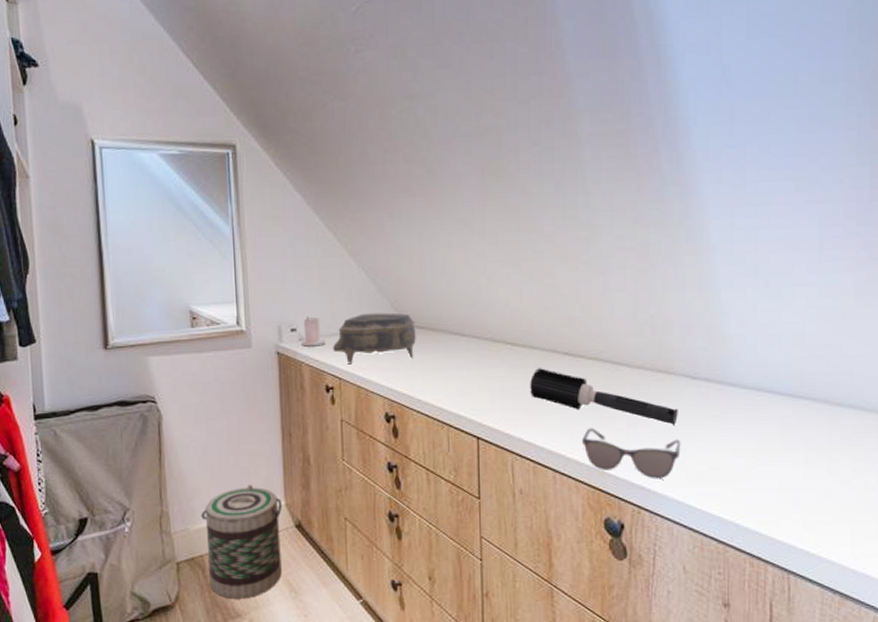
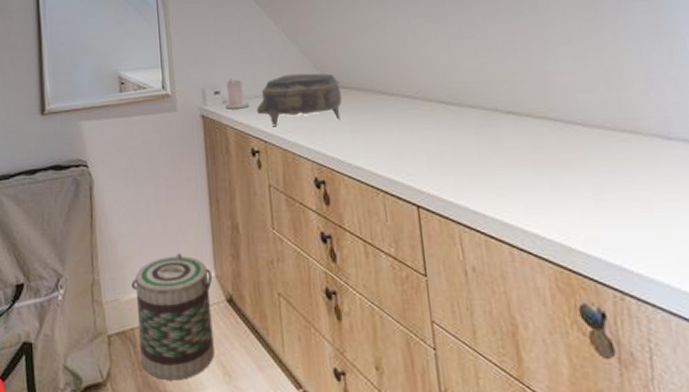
hairbrush: present [529,368,678,425] -> none [470,128,655,194]
sunglasses: present [581,428,681,479] -> none [538,196,665,259]

